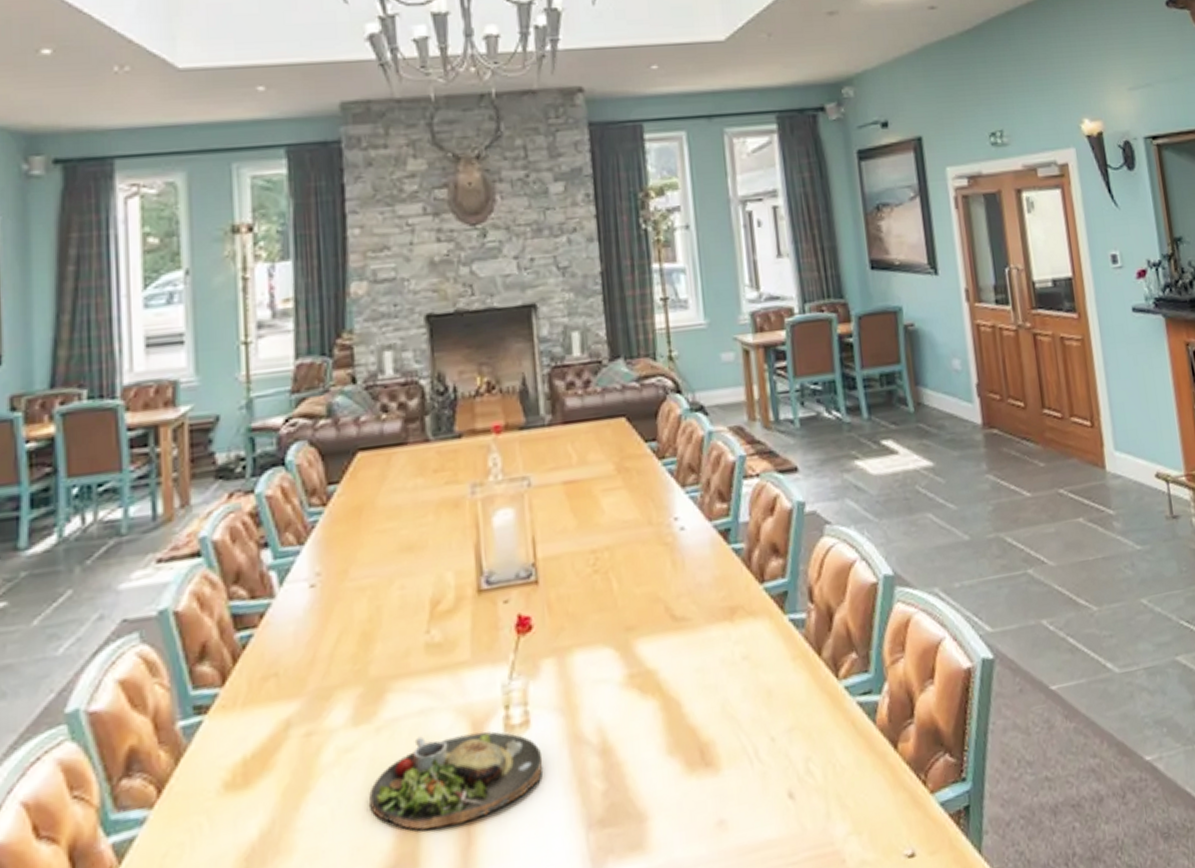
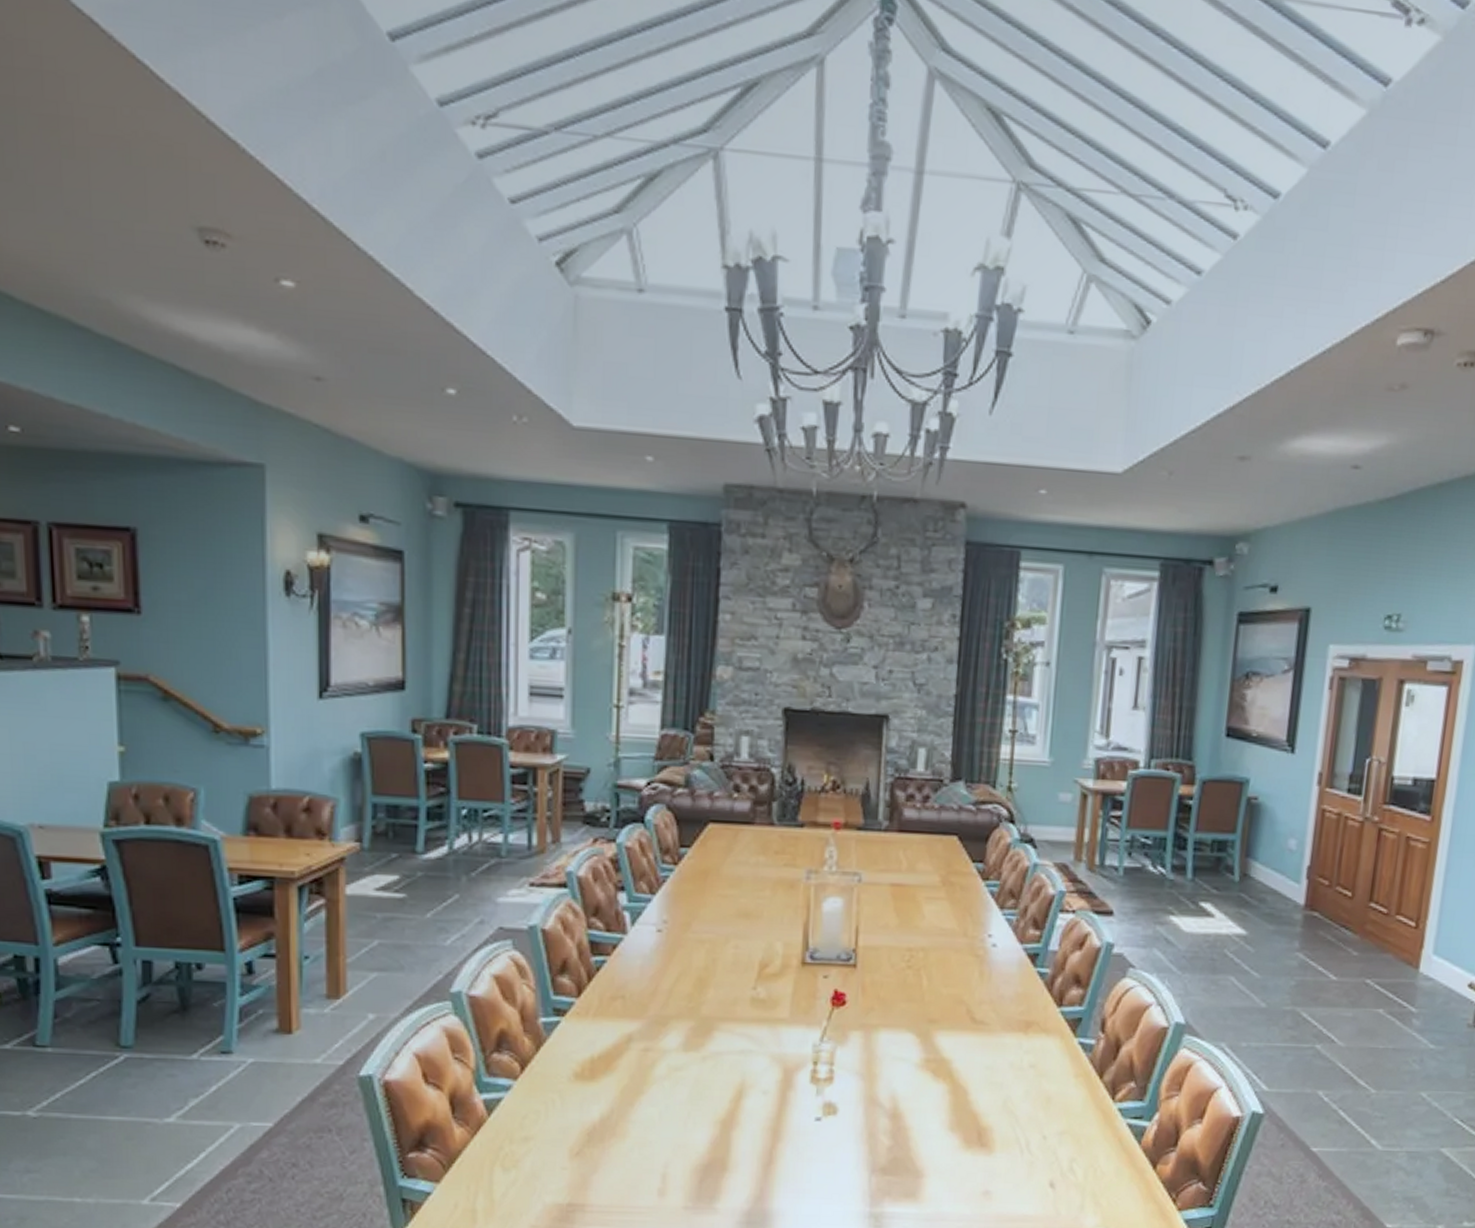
dinner plate: present [369,731,543,830] -> none [691,1071,841,1146]

